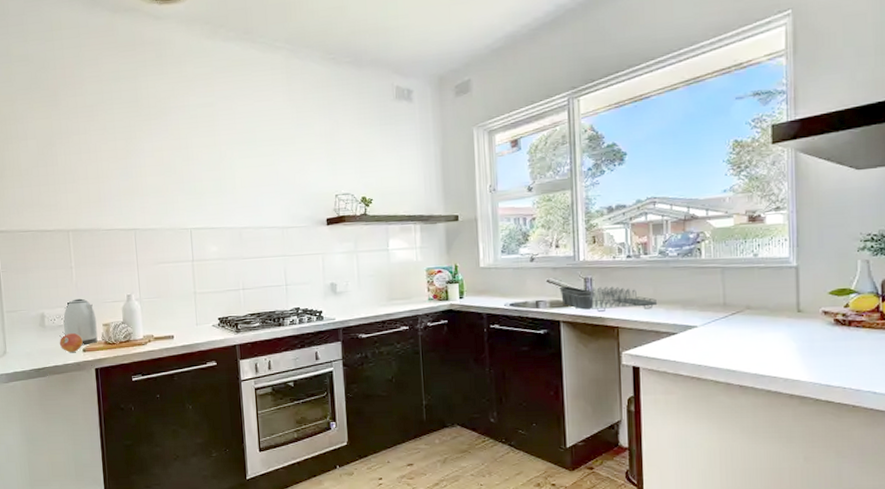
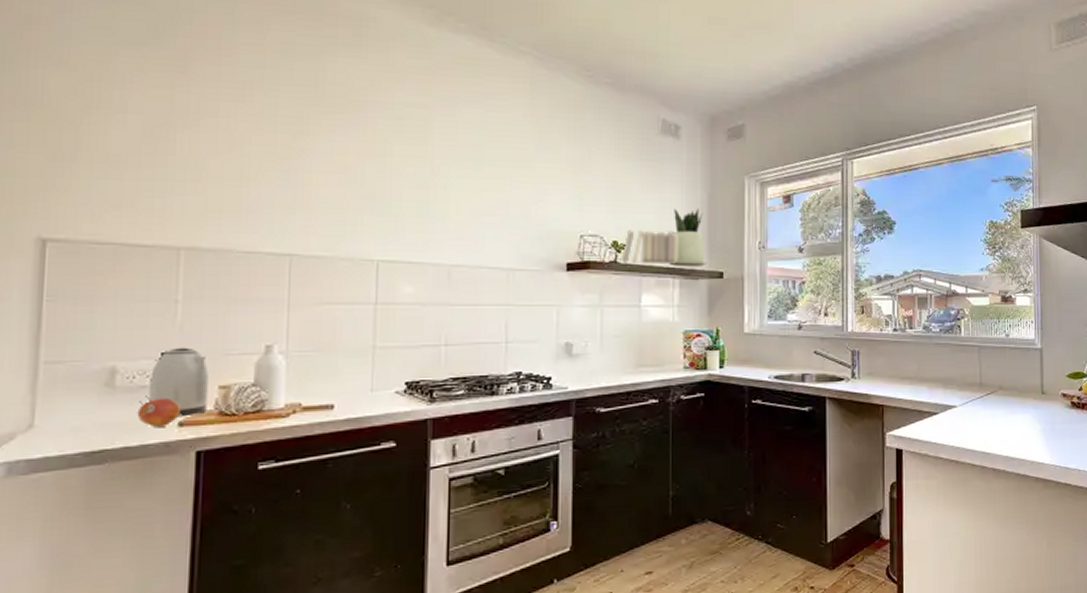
books: none [370,183,417,215] -> present [621,229,678,265]
planter: none [410,161,444,215] -> present [669,208,708,268]
dish rack: present [559,286,658,312] -> none [826,359,921,388]

